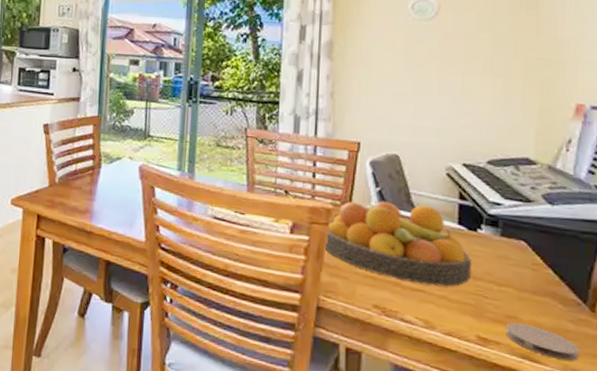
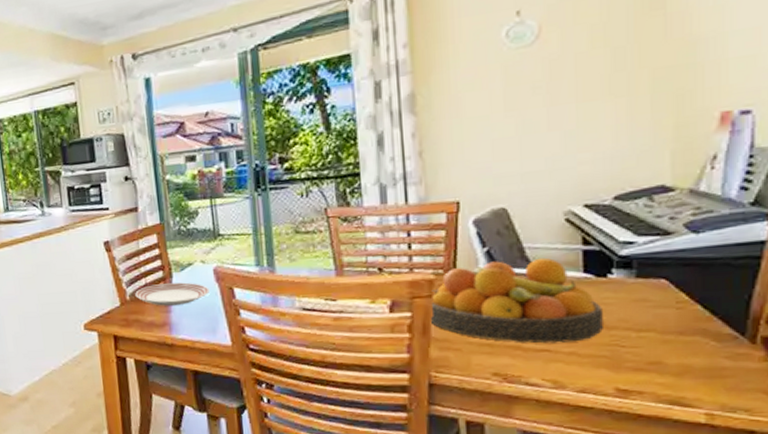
dinner plate: none [64,172,133,196] -> present [135,282,210,306]
coaster: present [505,323,579,361] -> none [649,368,739,400]

